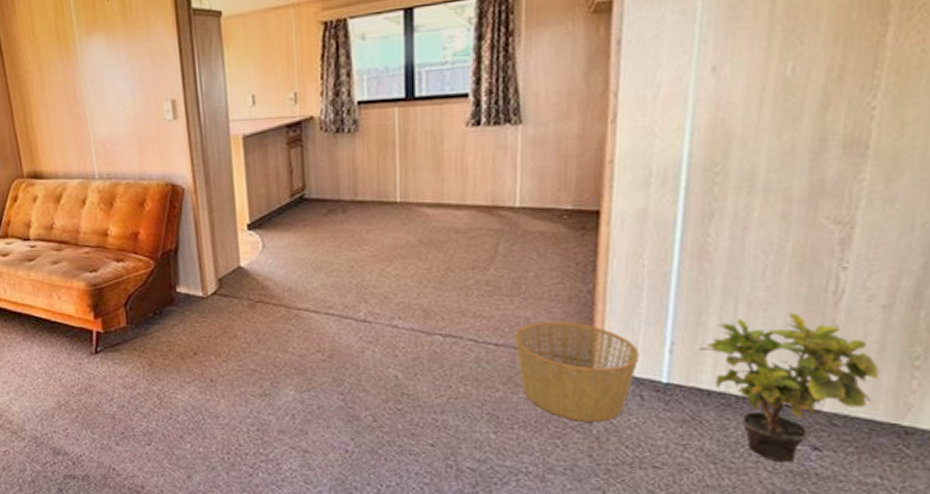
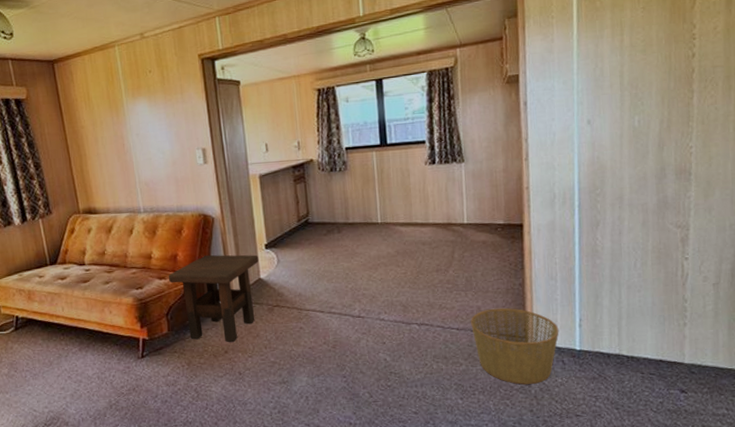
side table: none [127,234,239,343] -> present [168,254,259,343]
potted plant: present [699,312,880,463] -> none [599,292,717,404]

